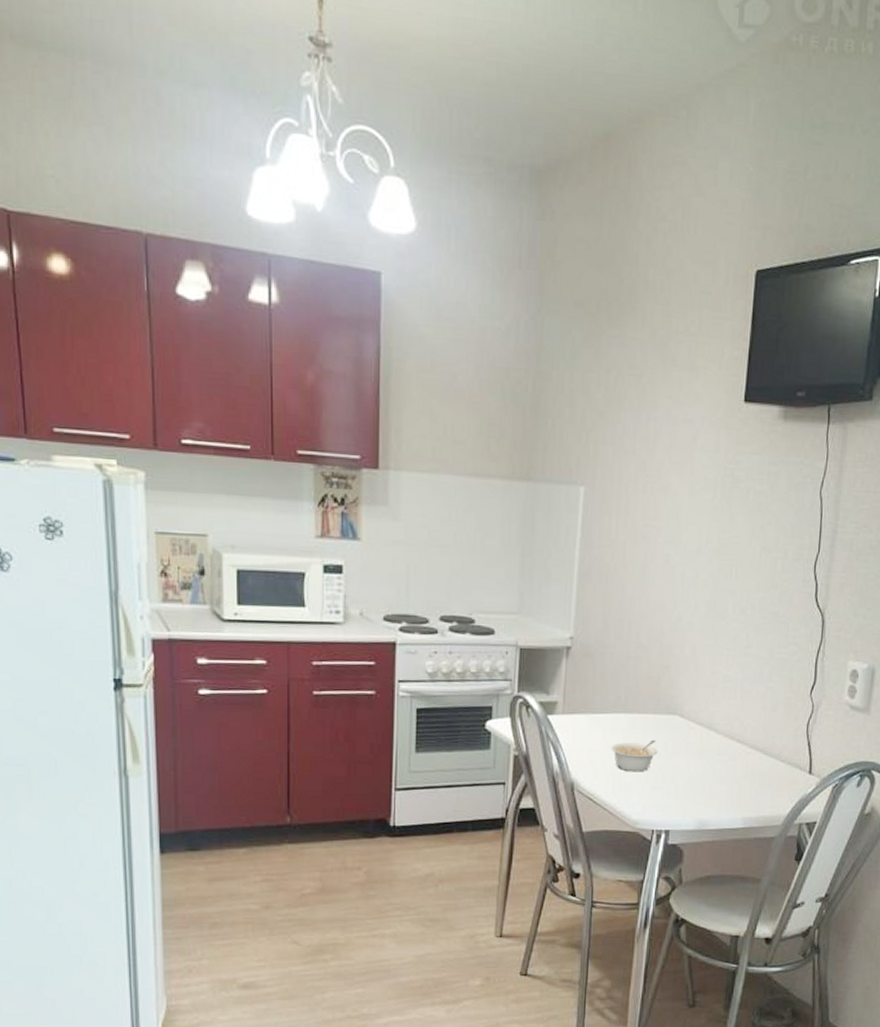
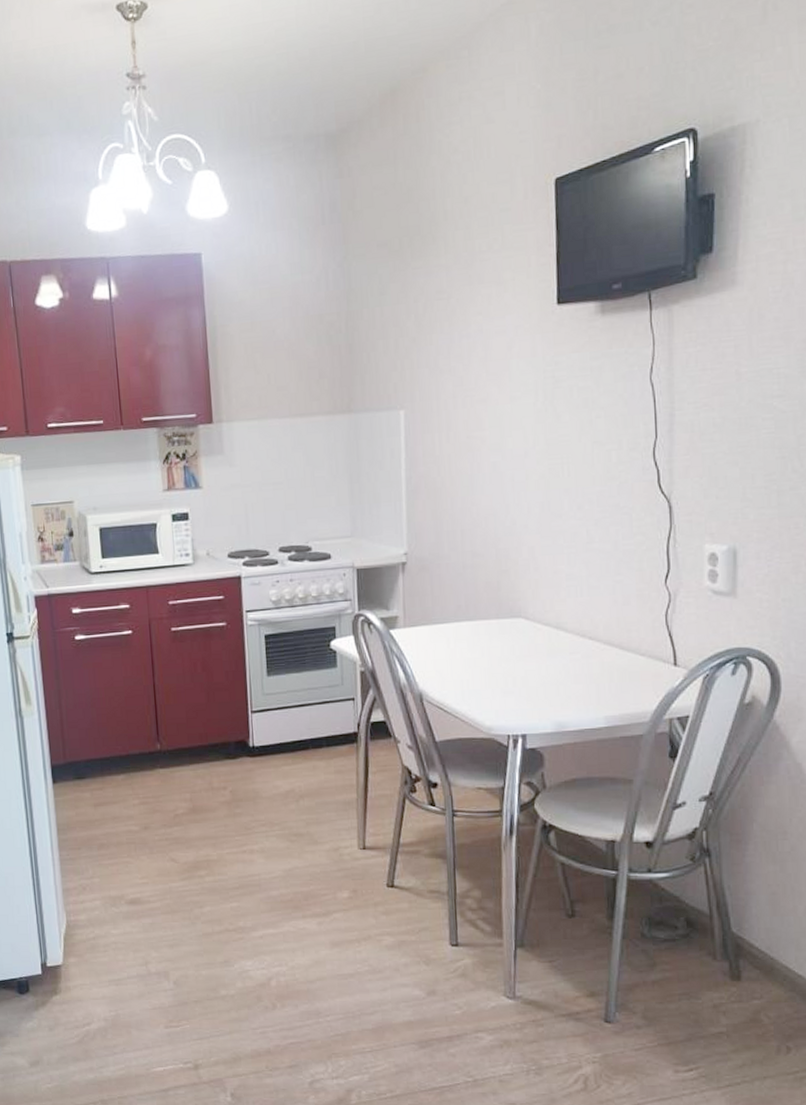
legume: present [611,739,658,772] -> none [456,644,506,679]

